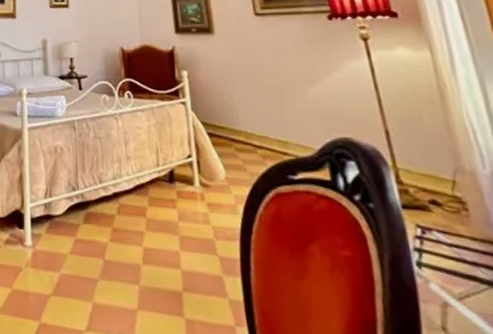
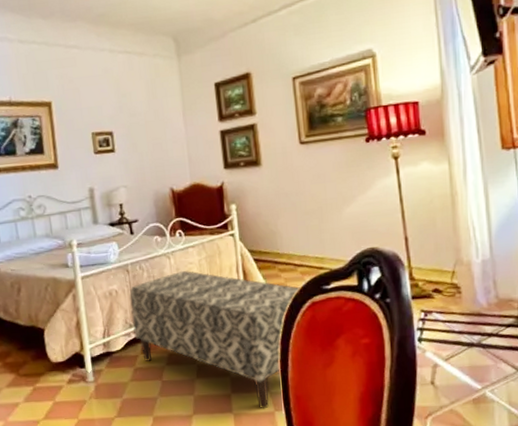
bench: none [74,135,263,321] -> present [129,270,301,409]

